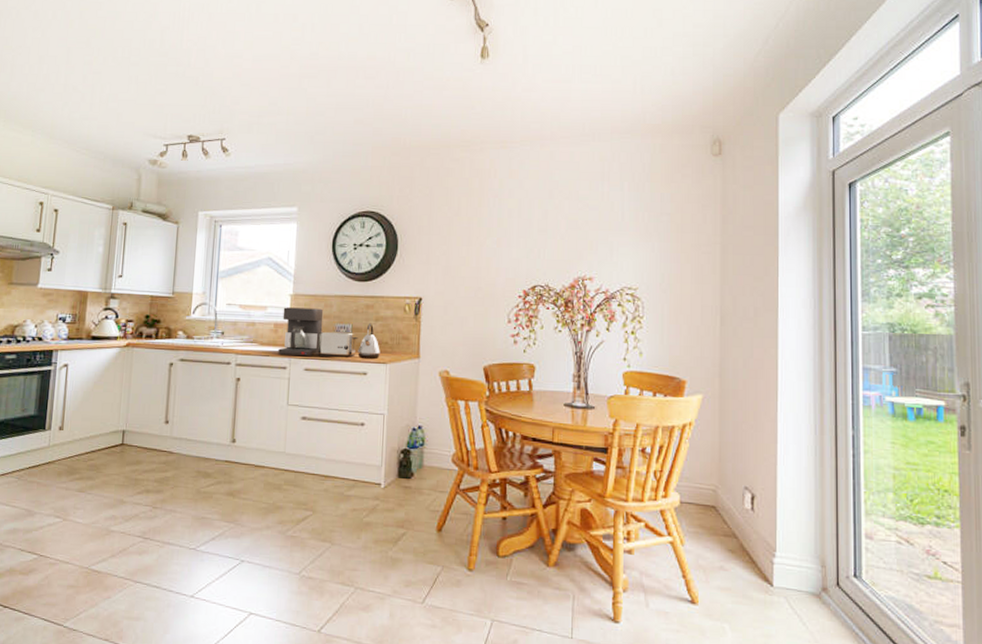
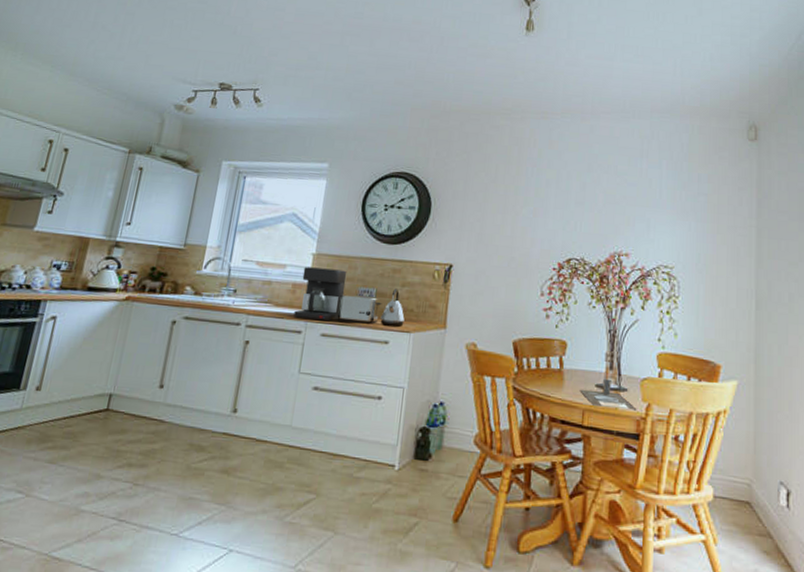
place setting: none [549,398,603,427] -> present [580,378,636,411]

